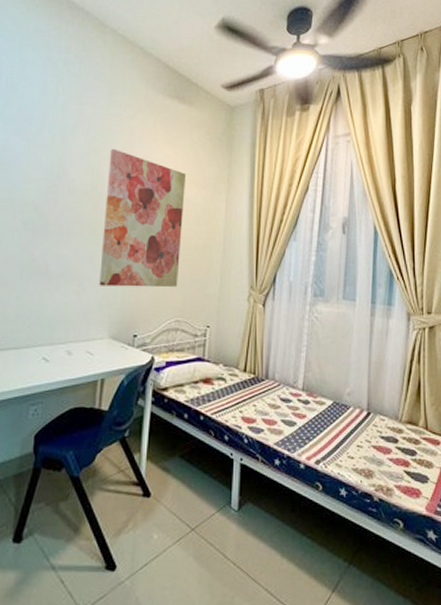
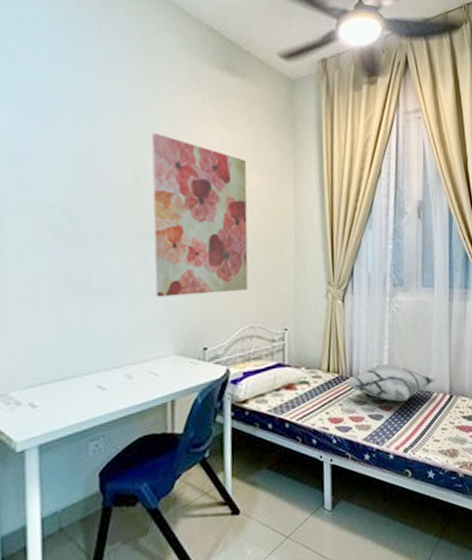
decorative pillow: none [261,372,353,411] -> present [346,364,436,402]

